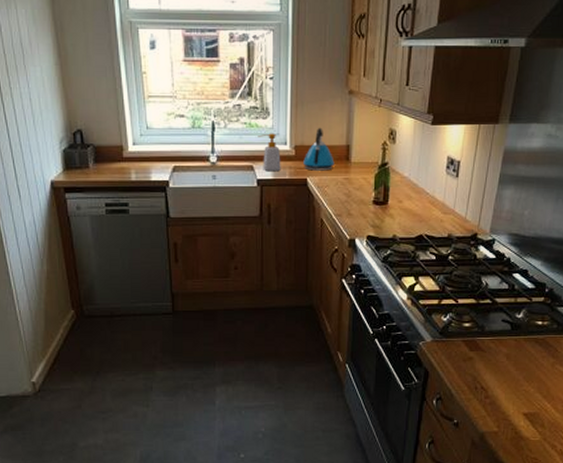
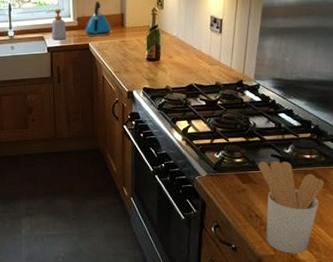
utensil holder: none [487,326,554,430] -> present [258,161,324,254]

